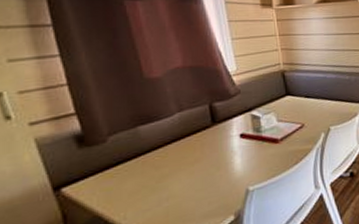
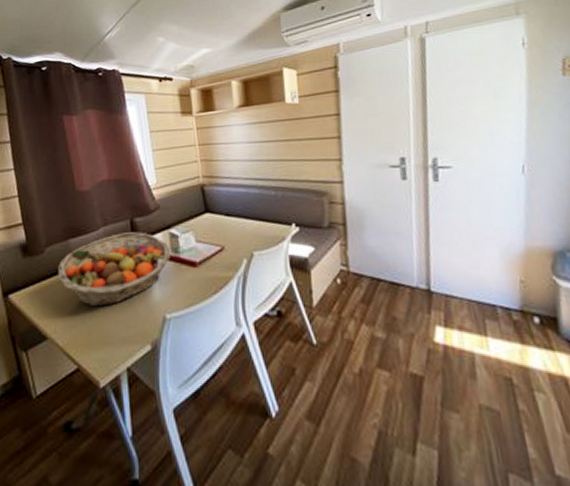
fruit basket: none [126,115,253,189] -> present [58,232,171,307]

